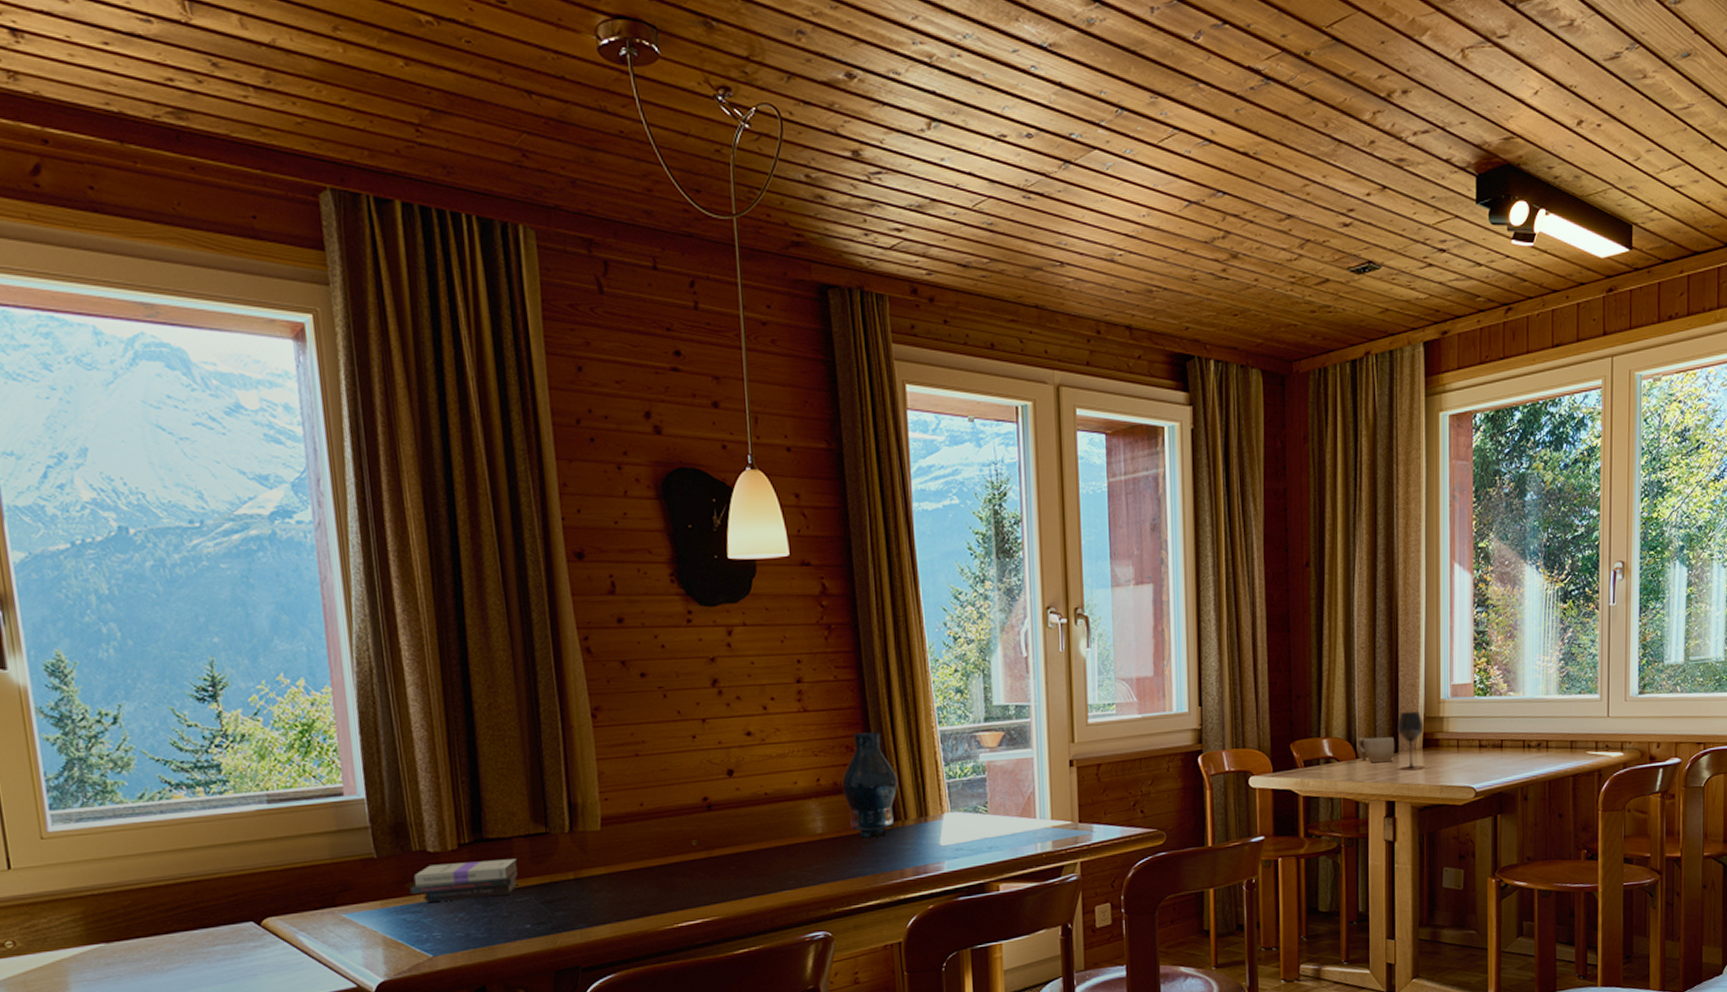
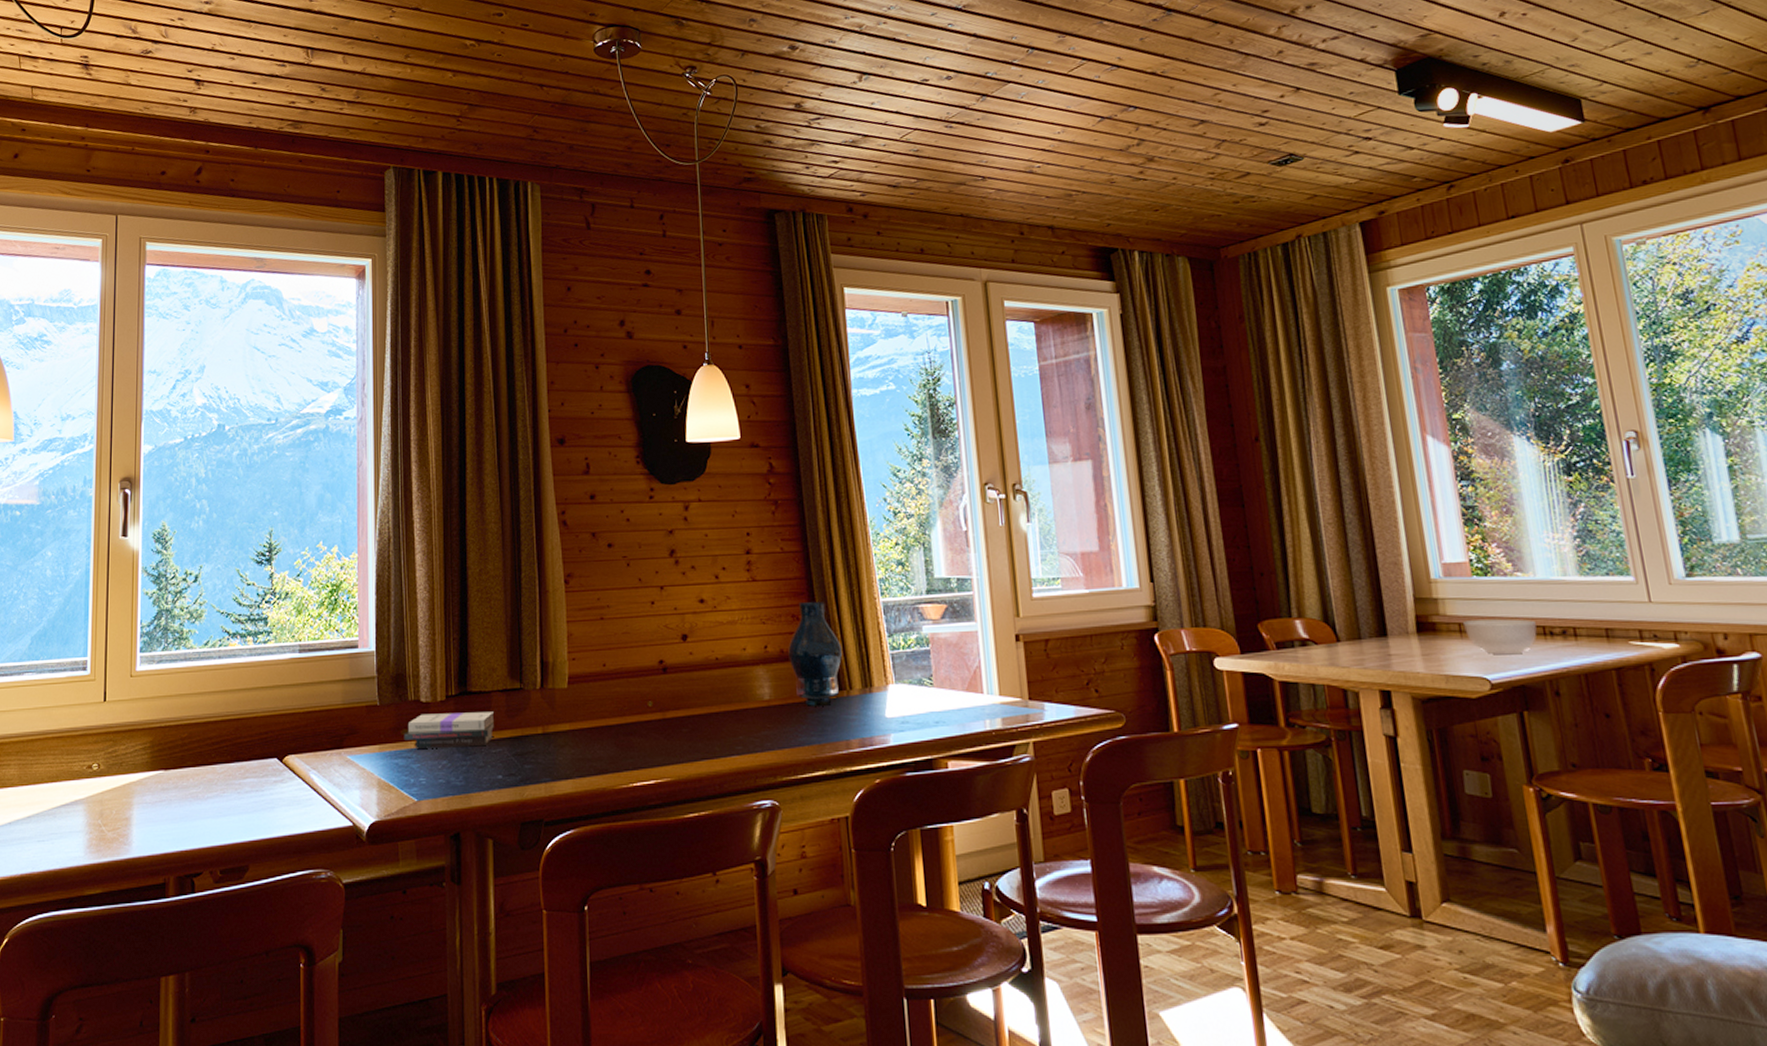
cup: present [1358,737,1395,763] -> none [1337,618,1383,648]
wineglass: present [1397,711,1424,771] -> none [1382,592,1422,657]
bowl: none [1460,734,1519,767] -> present [1462,619,1538,655]

